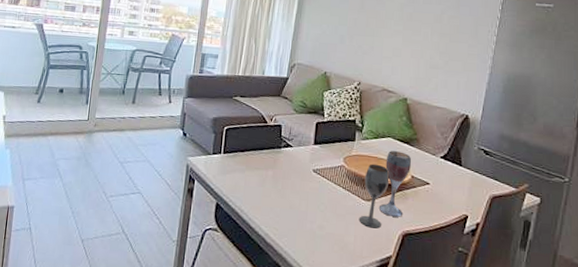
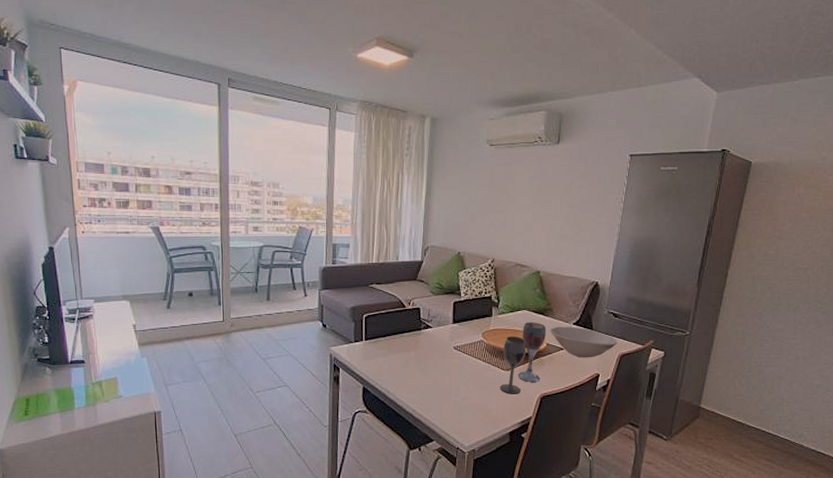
bowl: none [415,158,488,197] -> present [550,326,617,358]

